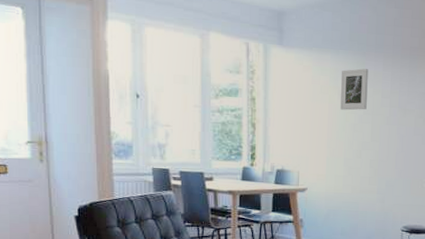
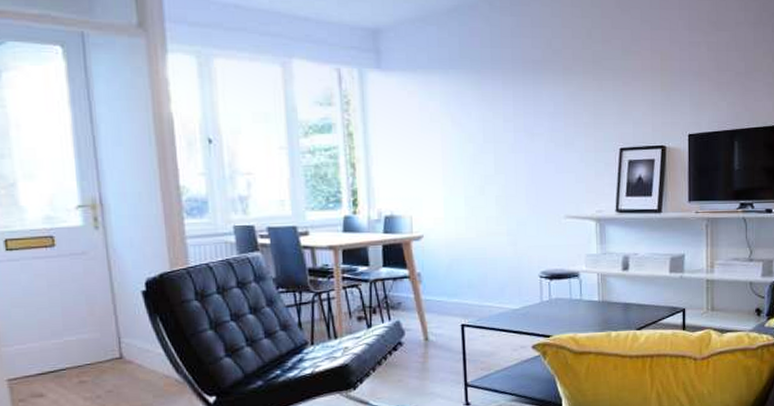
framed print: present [340,68,368,111] -> none [453,89,487,140]

